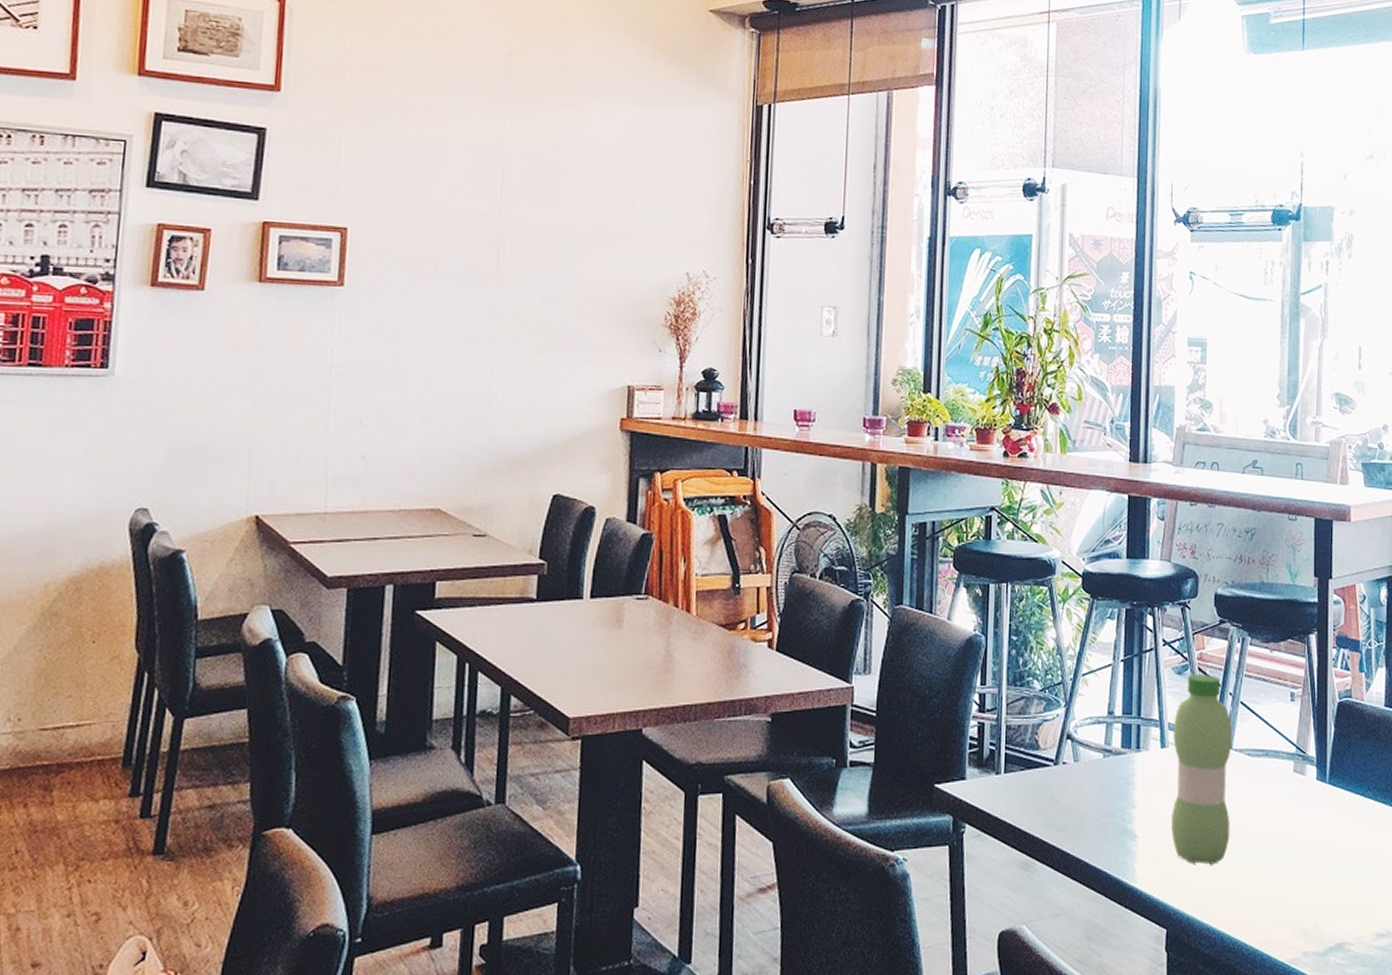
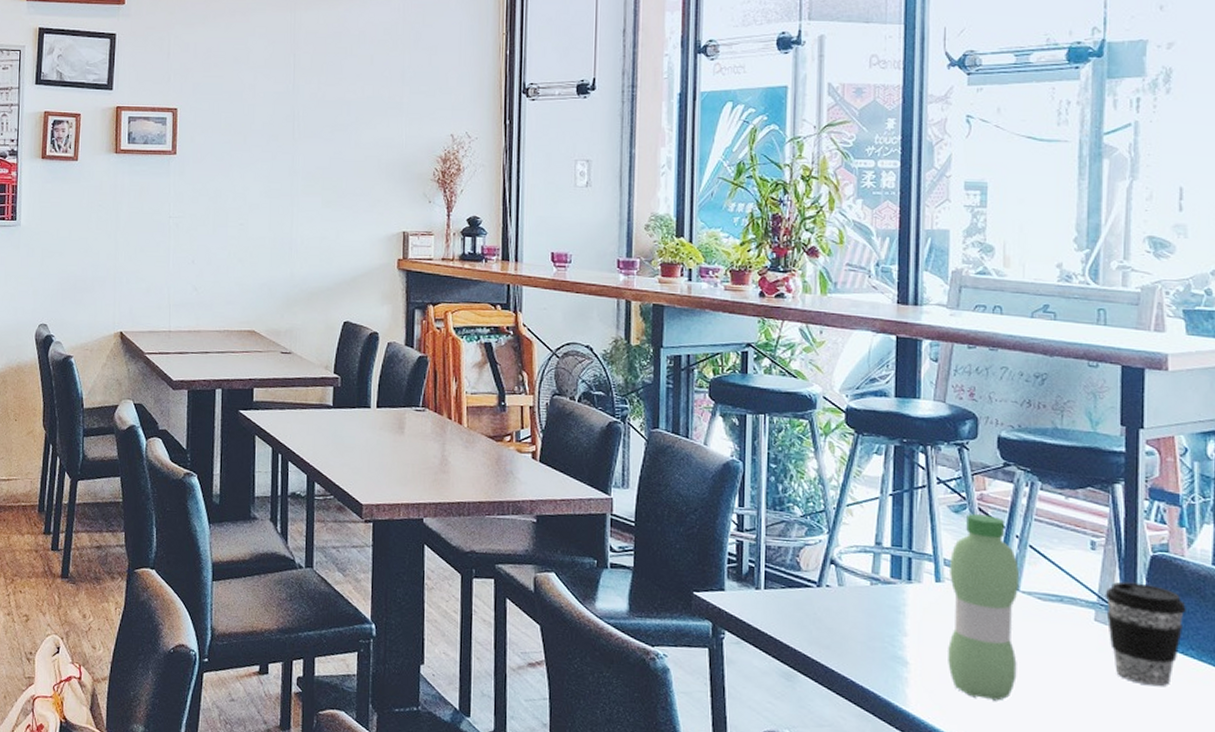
coffee cup: none [1302,730,1365,831] -> present [1105,581,1186,687]

